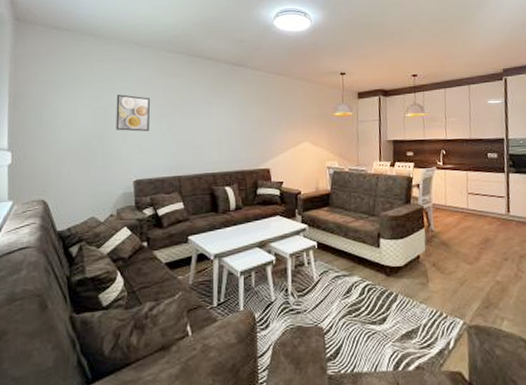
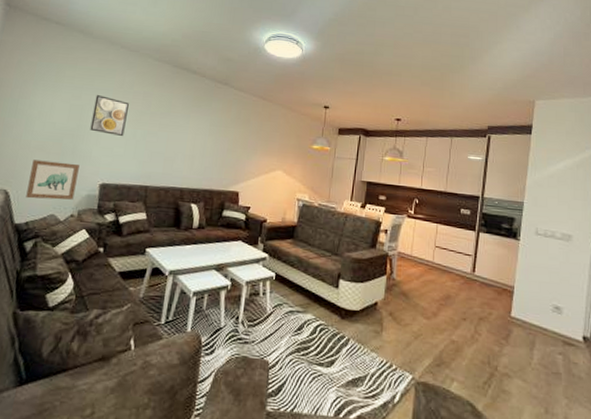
wall art: none [64,164,111,205] -> present [26,159,80,200]

